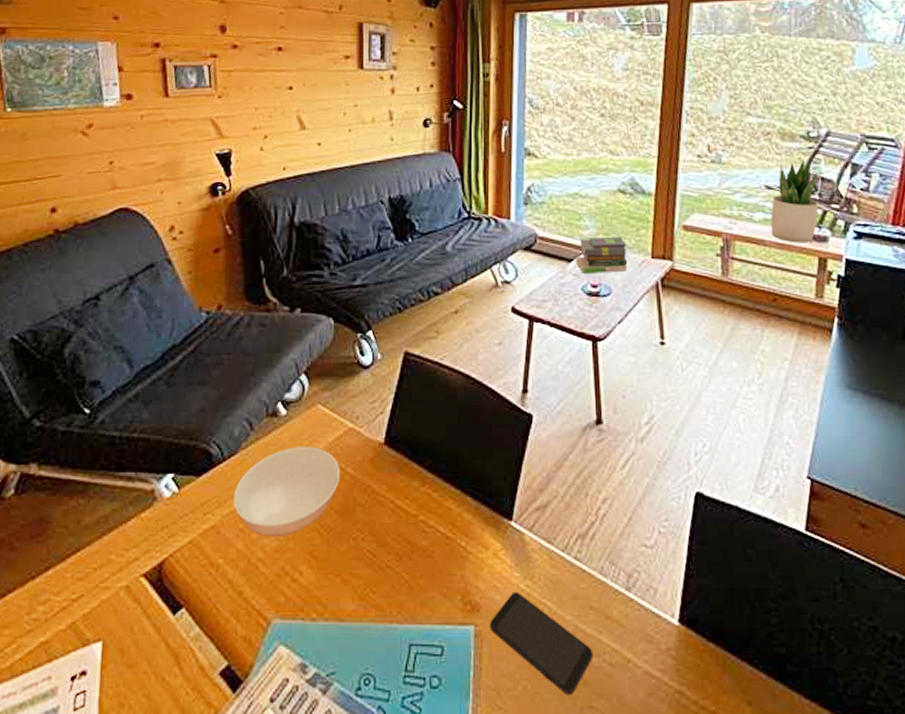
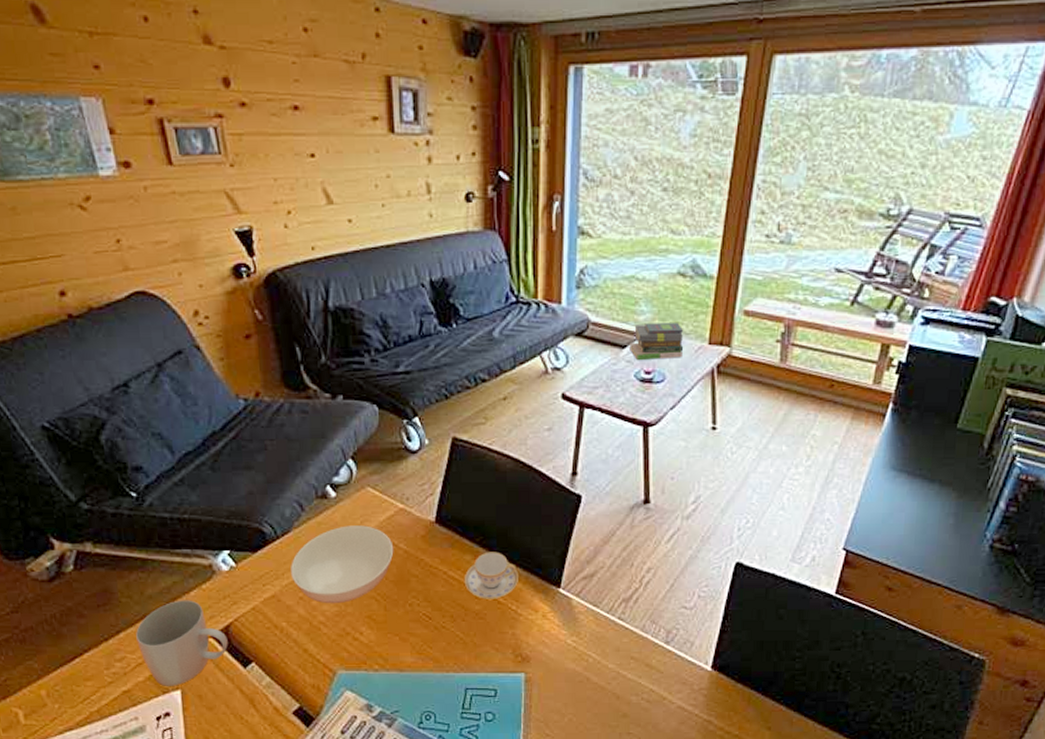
mug: none [64,531,160,637] -> present [136,600,228,686]
teacup: none [411,477,468,534] -> present [464,552,518,599]
mobile phone: present [489,591,594,696] -> none [539,646,633,725]
planter: present [771,160,819,243] -> none [835,241,894,329]

